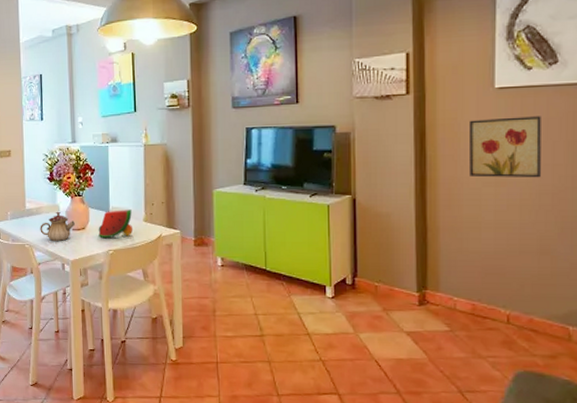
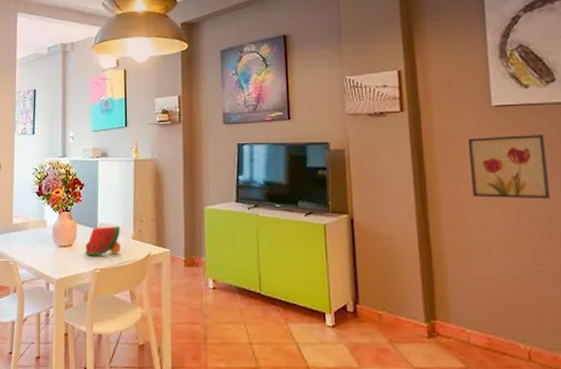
teapot: present [40,211,75,241] -> none [26,227,61,258]

